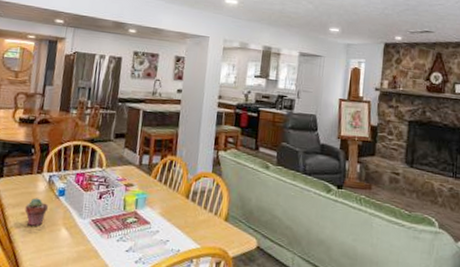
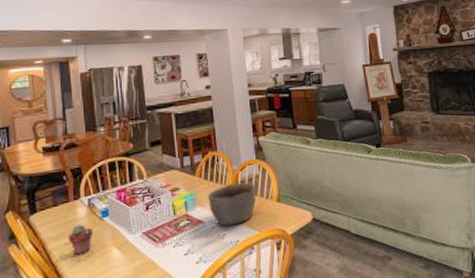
bowl: none [158,192,207,234] -> present [208,182,257,226]

